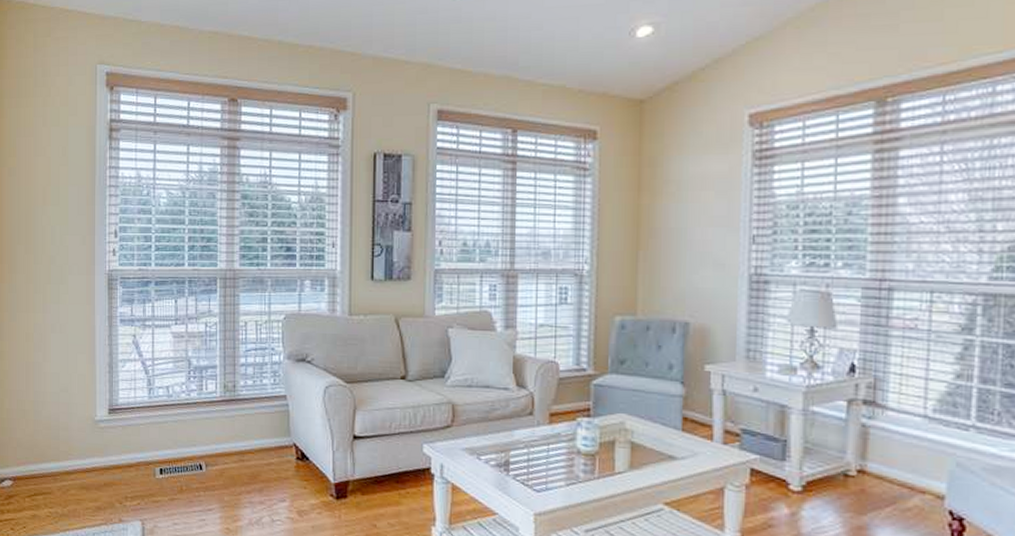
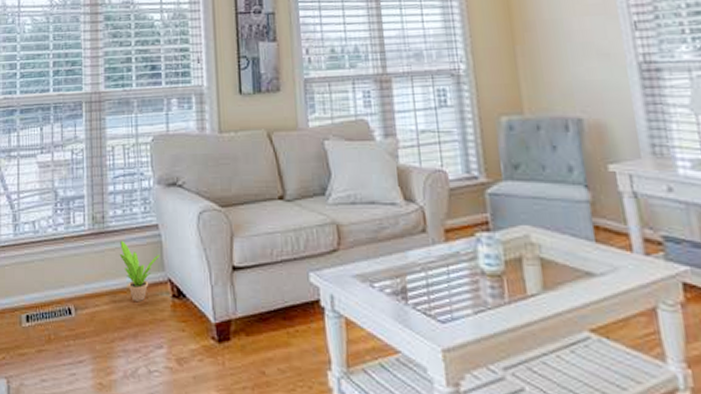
potted plant: none [248,407,287,462] -> present [119,240,160,301]

